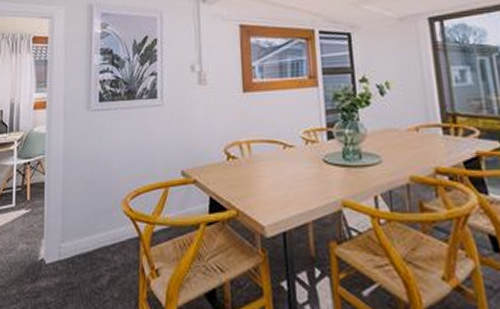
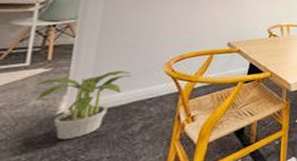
potted plant: none [20,211,94,291] -> present [34,71,132,140]

